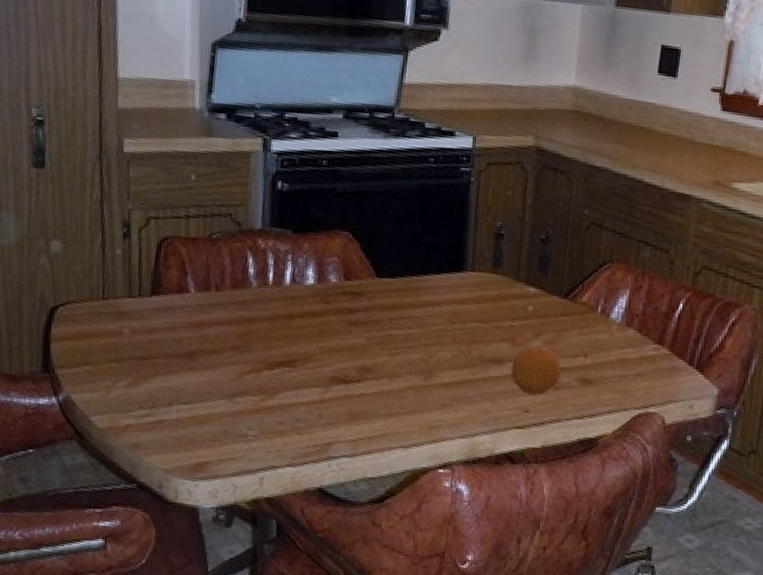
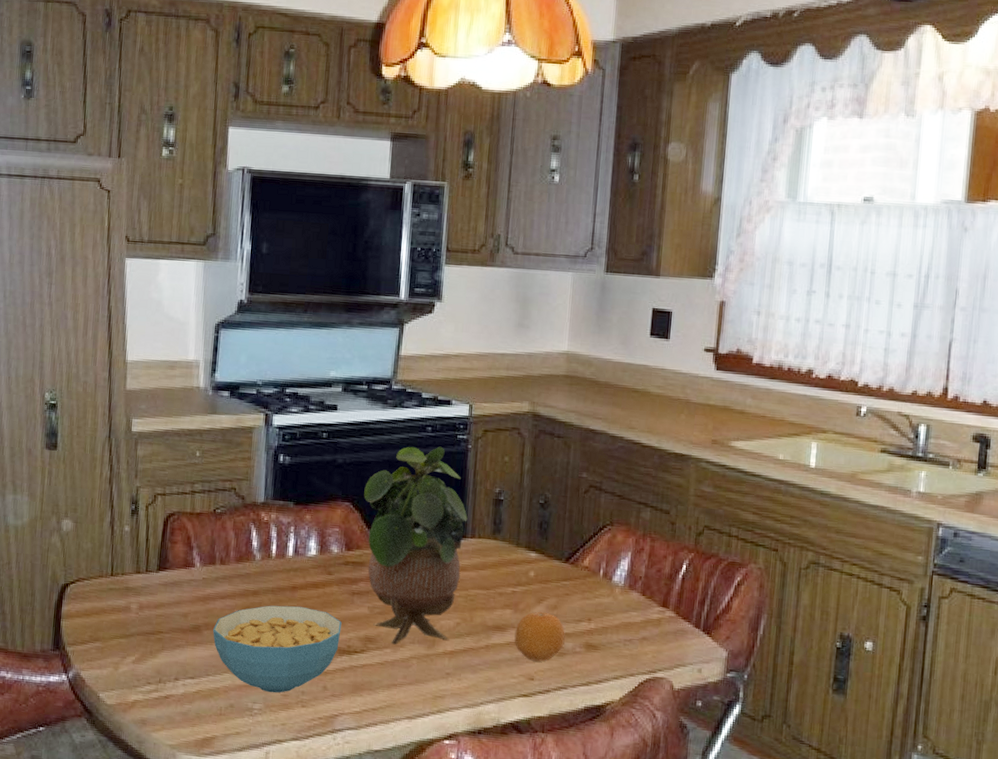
cereal bowl: none [207,333,339,420] -> present [212,605,342,693]
potted plant: none [363,177,468,375] -> present [364,446,468,645]

